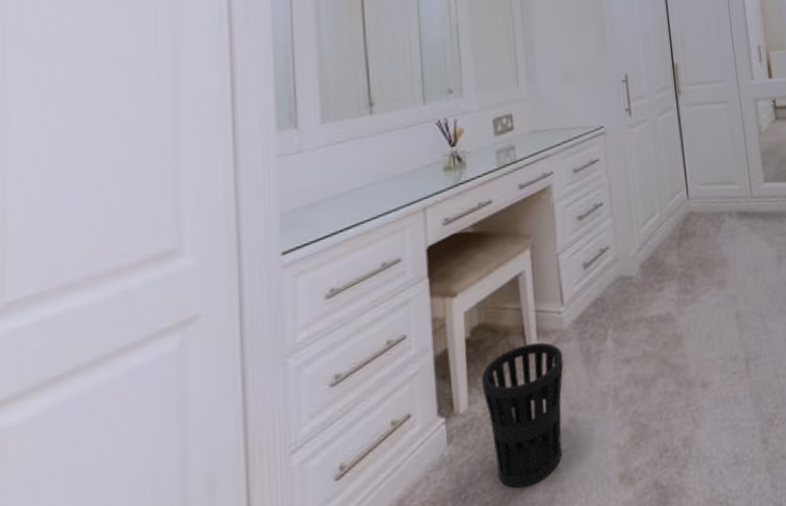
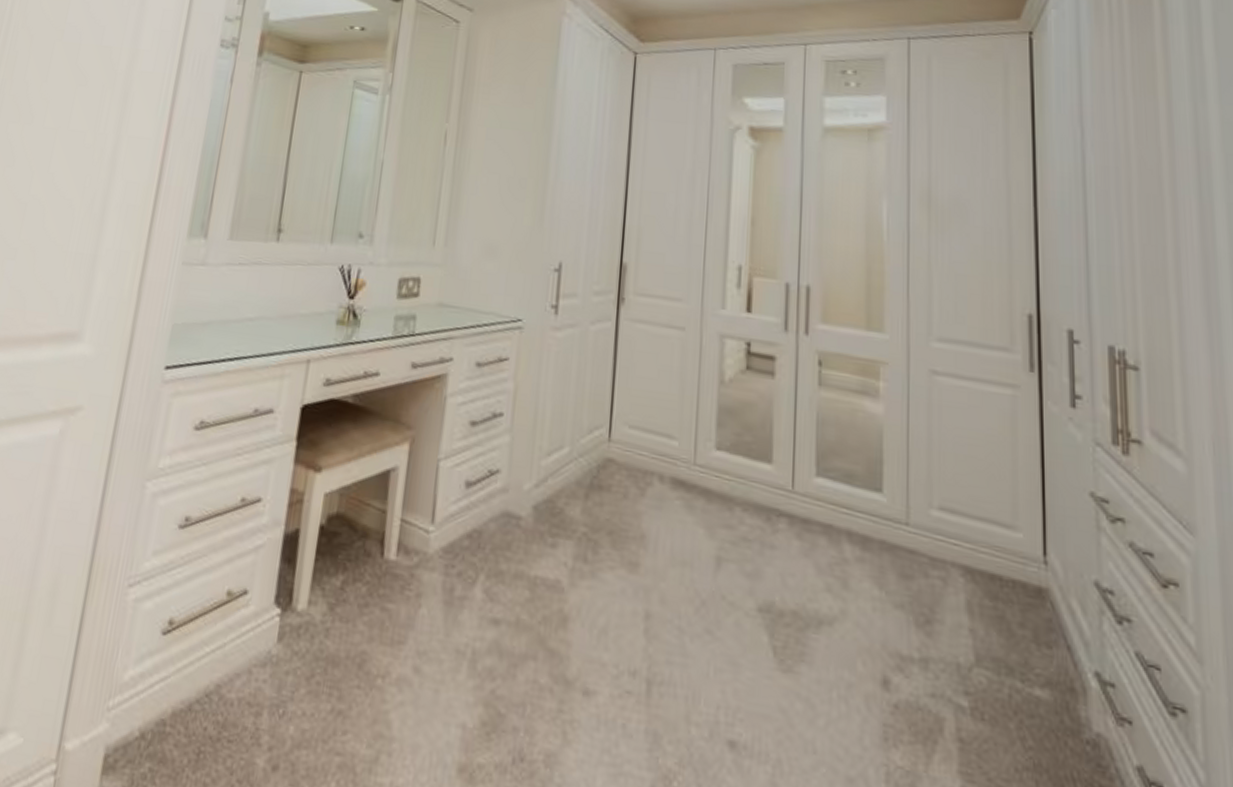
wastebasket: present [481,342,564,489] -> none [322,555,422,732]

